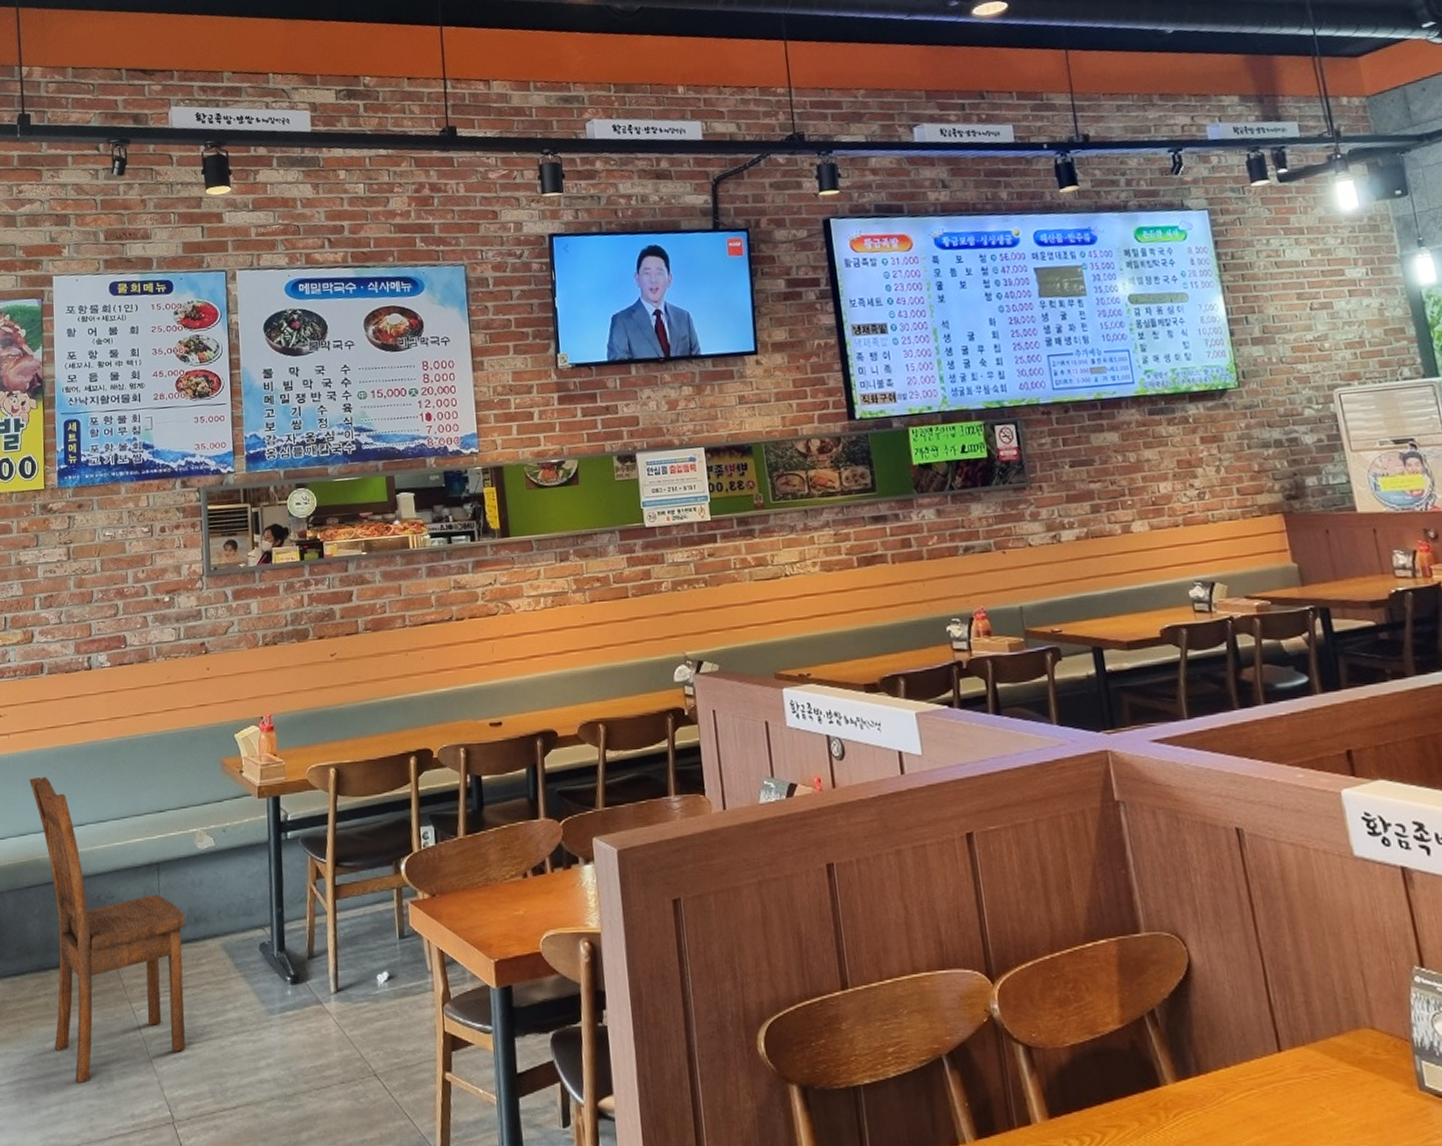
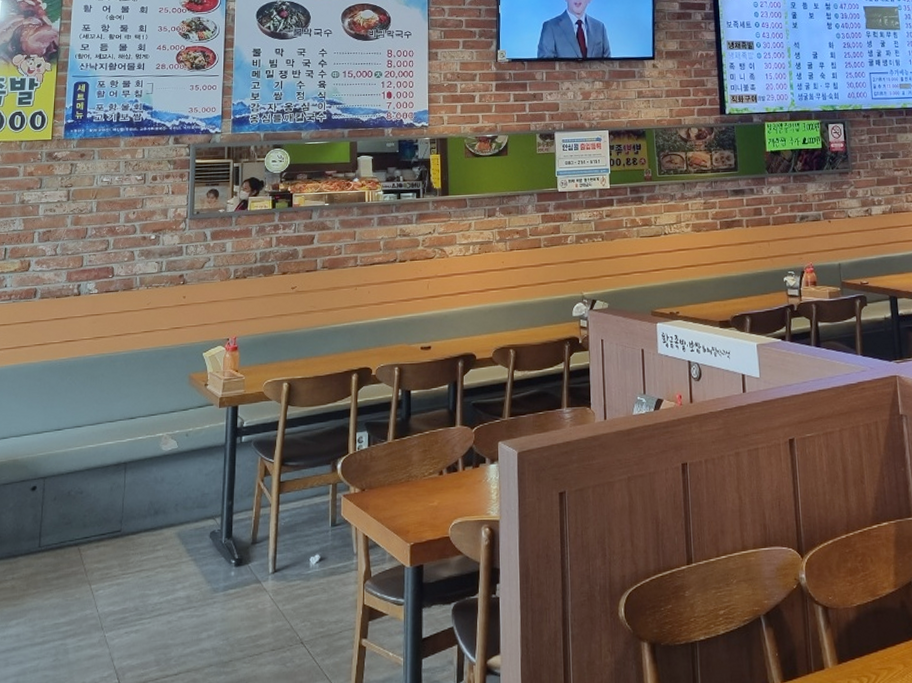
dining chair: present [29,776,186,1084] -> none [15,387,146,658]

